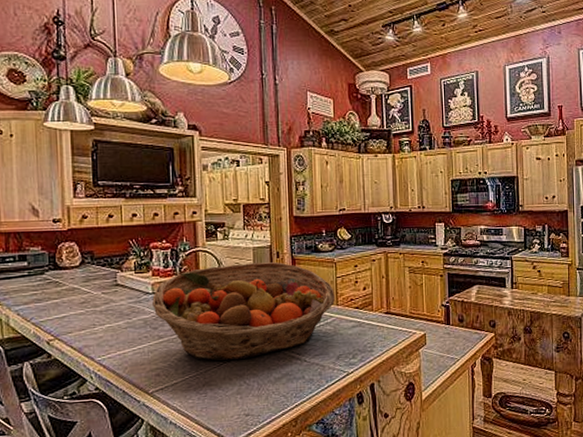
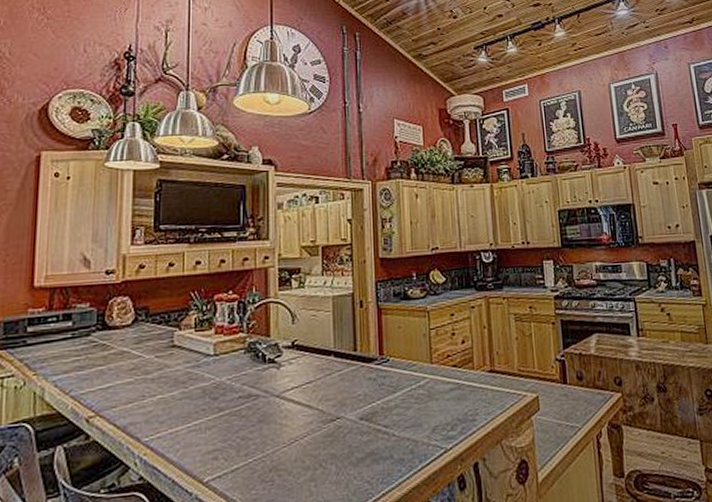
fruit basket: present [152,262,335,361] -> none [213,313,428,438]

